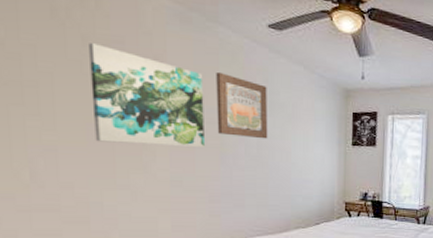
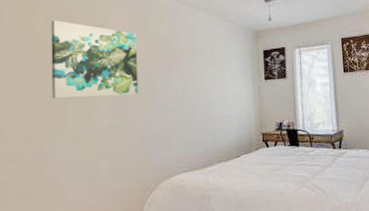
wall art: present [216,71,268,139] -> none [147,30,191,83]

